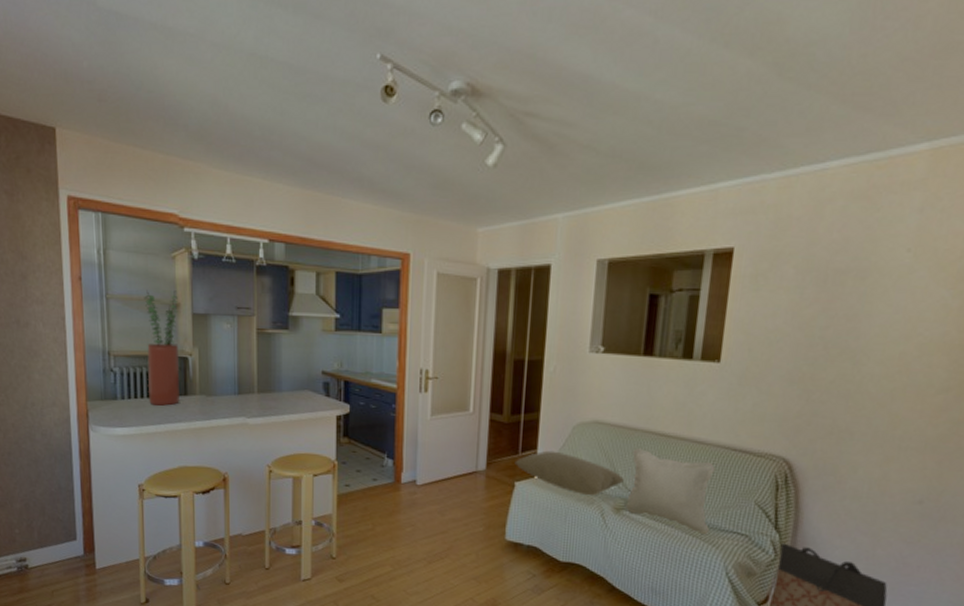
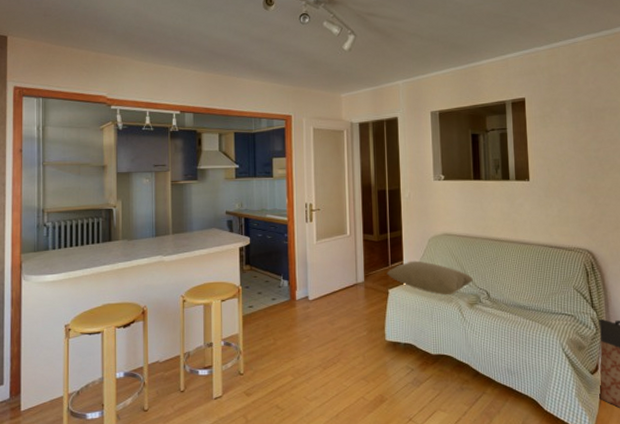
vase: present [144,289,180,406] -> none [76,155,105,252]
cushion: present [626,448,715,535] -> none [476,252,544,319]

